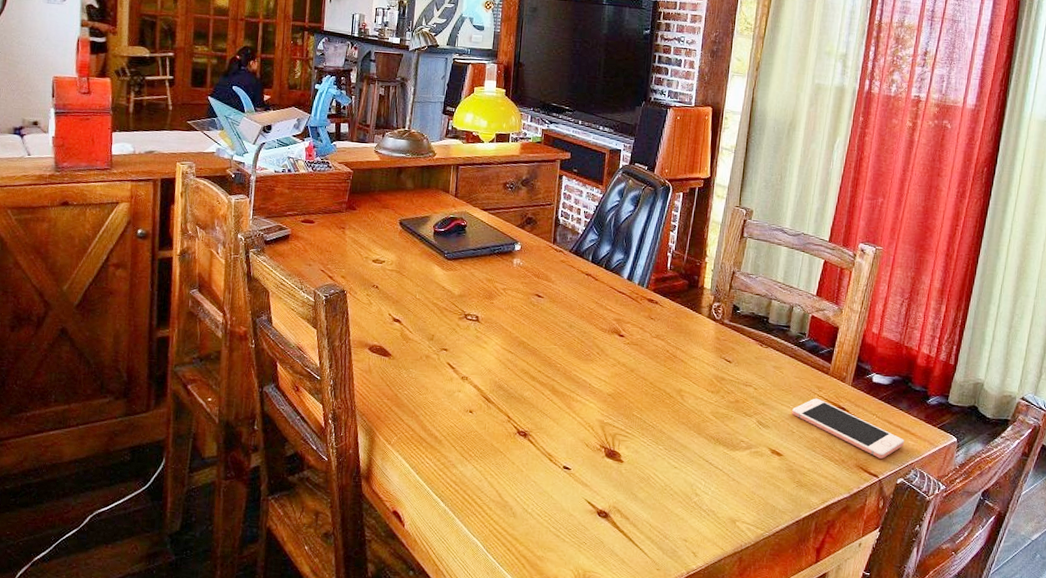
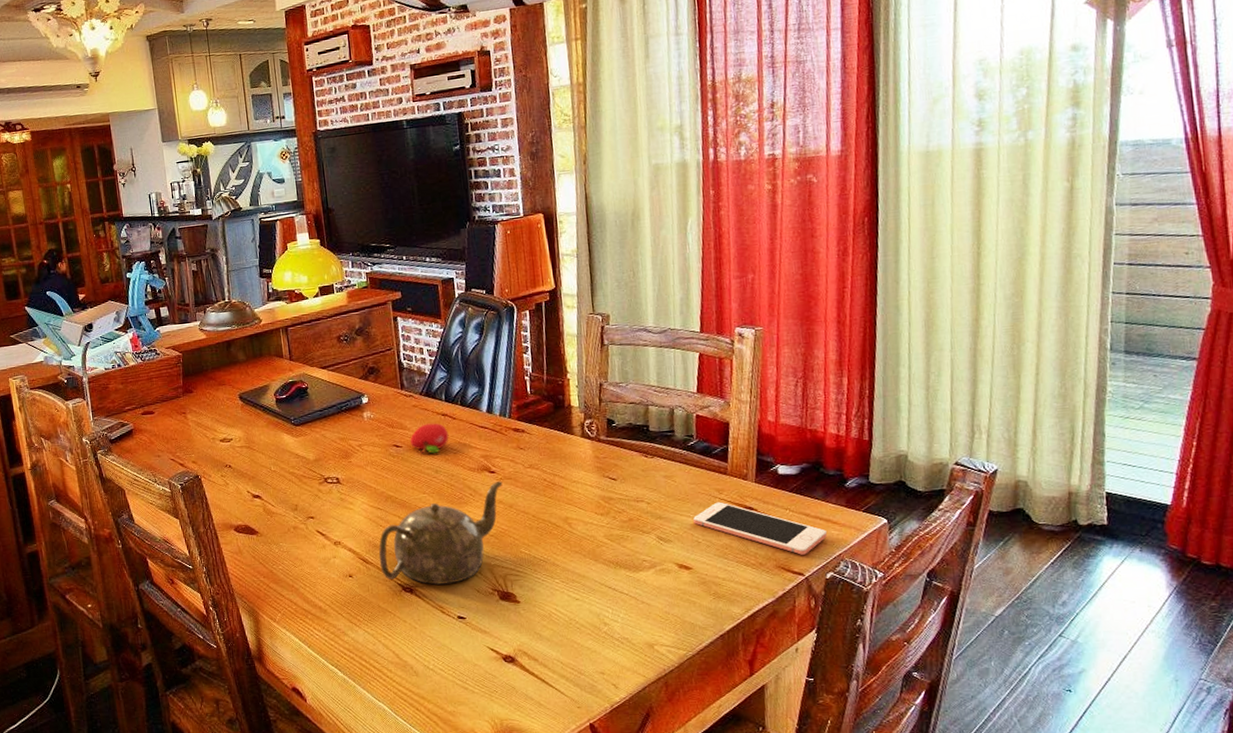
teapot: none [500,345,629,435] -> present [379,481,503,585]
fruit: none [552,280,589,309] -> present [410,423,449,454]

